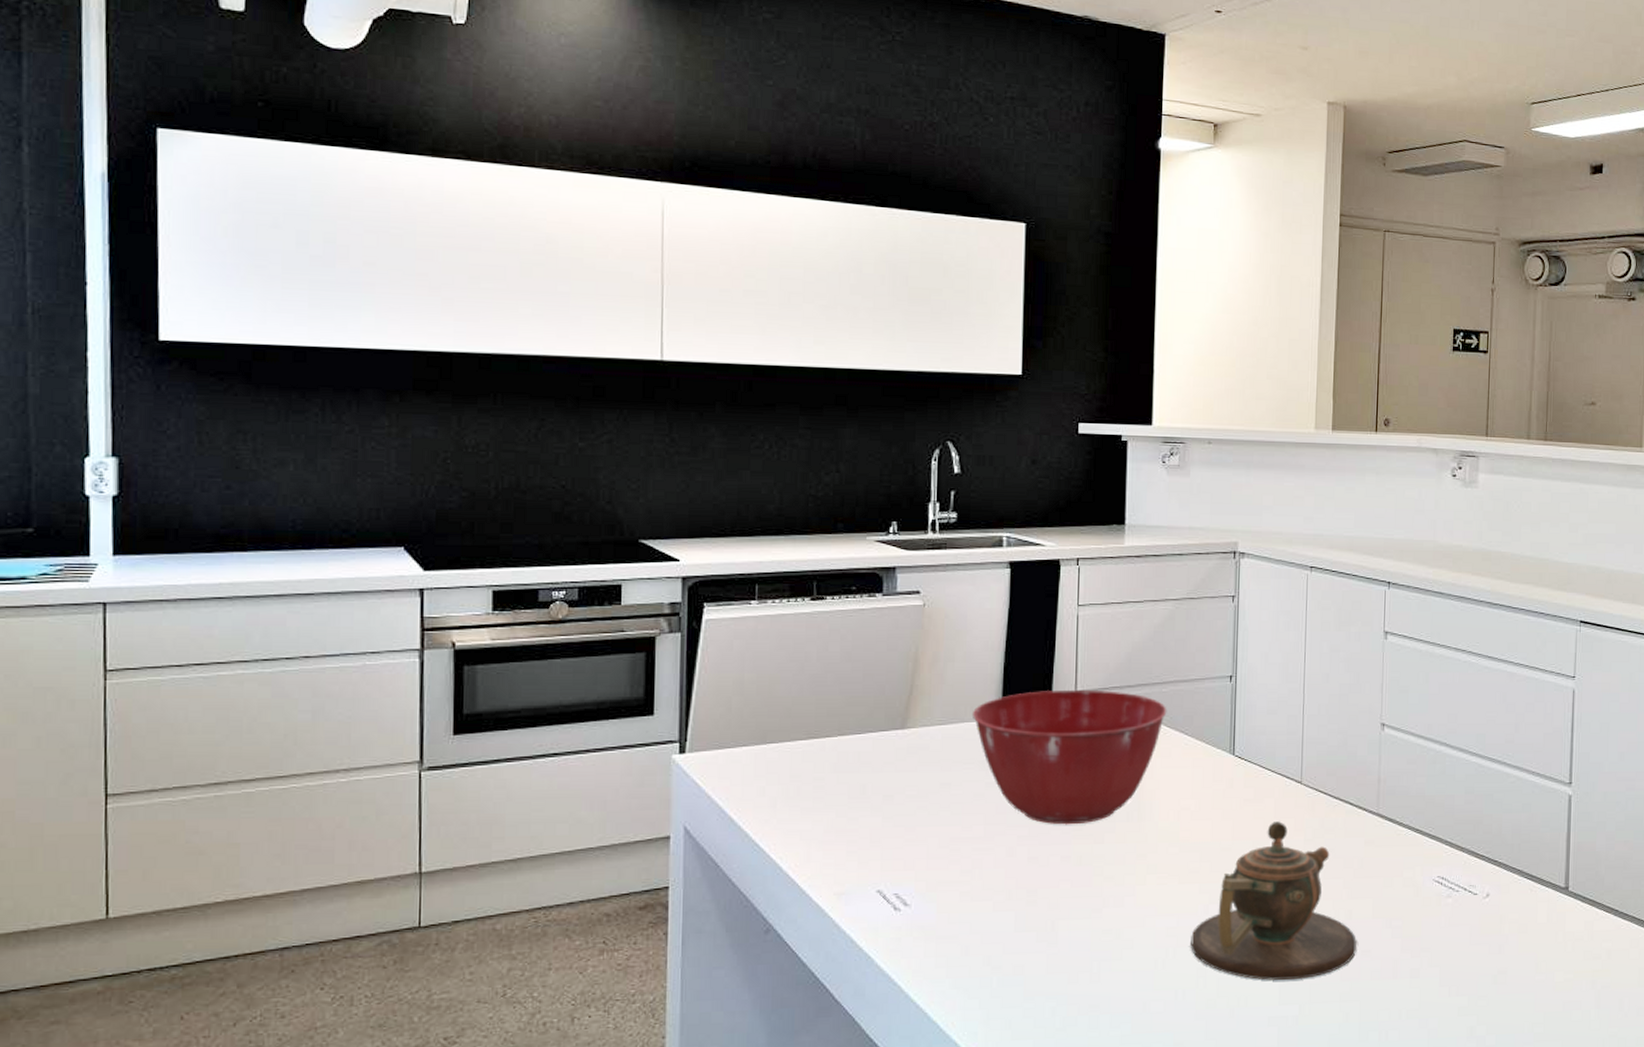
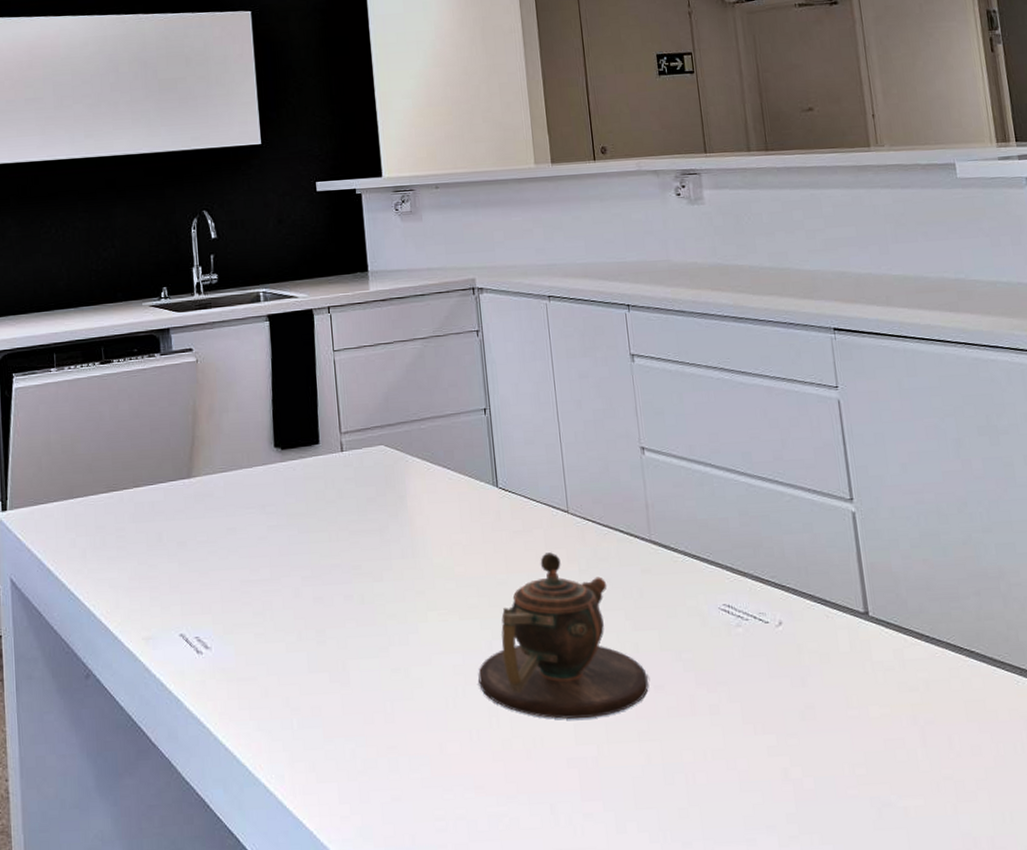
mixing bowl: present [971,689,1167,825] -> none [248,430,428,565]

